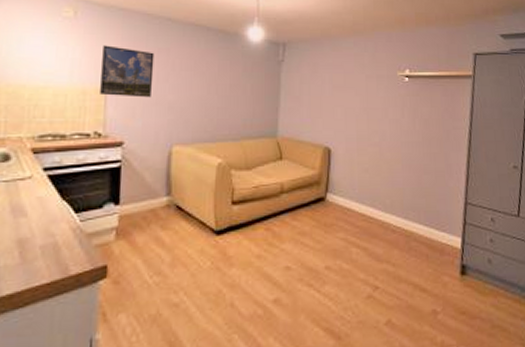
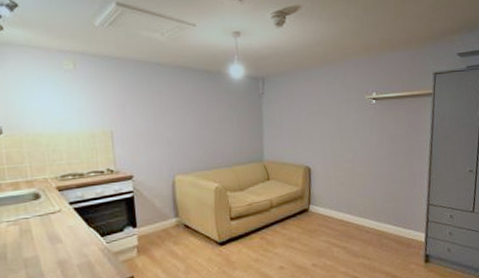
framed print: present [100,45,155,98] -> none [103,92,152,137]

